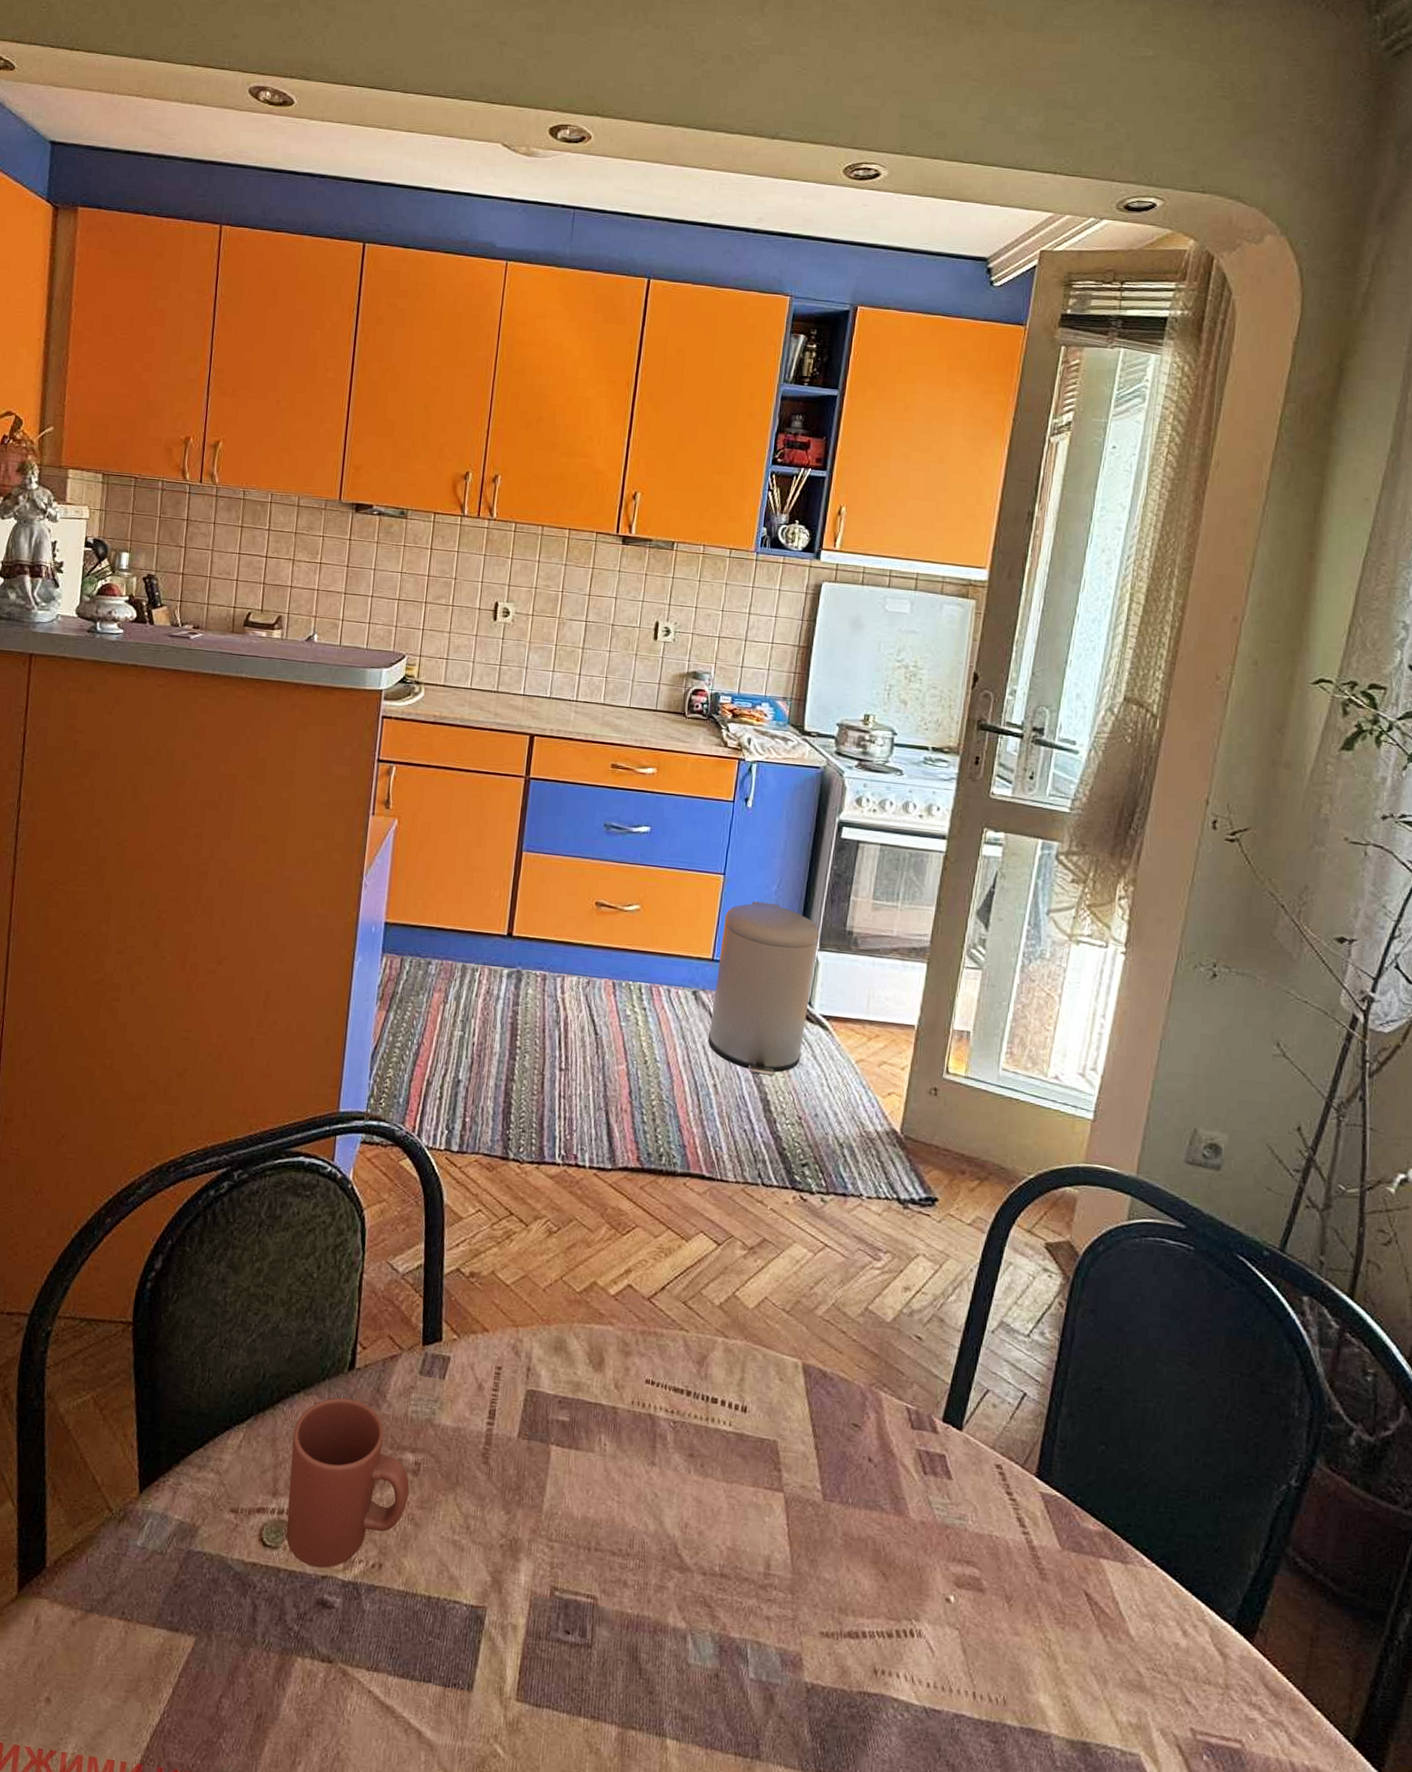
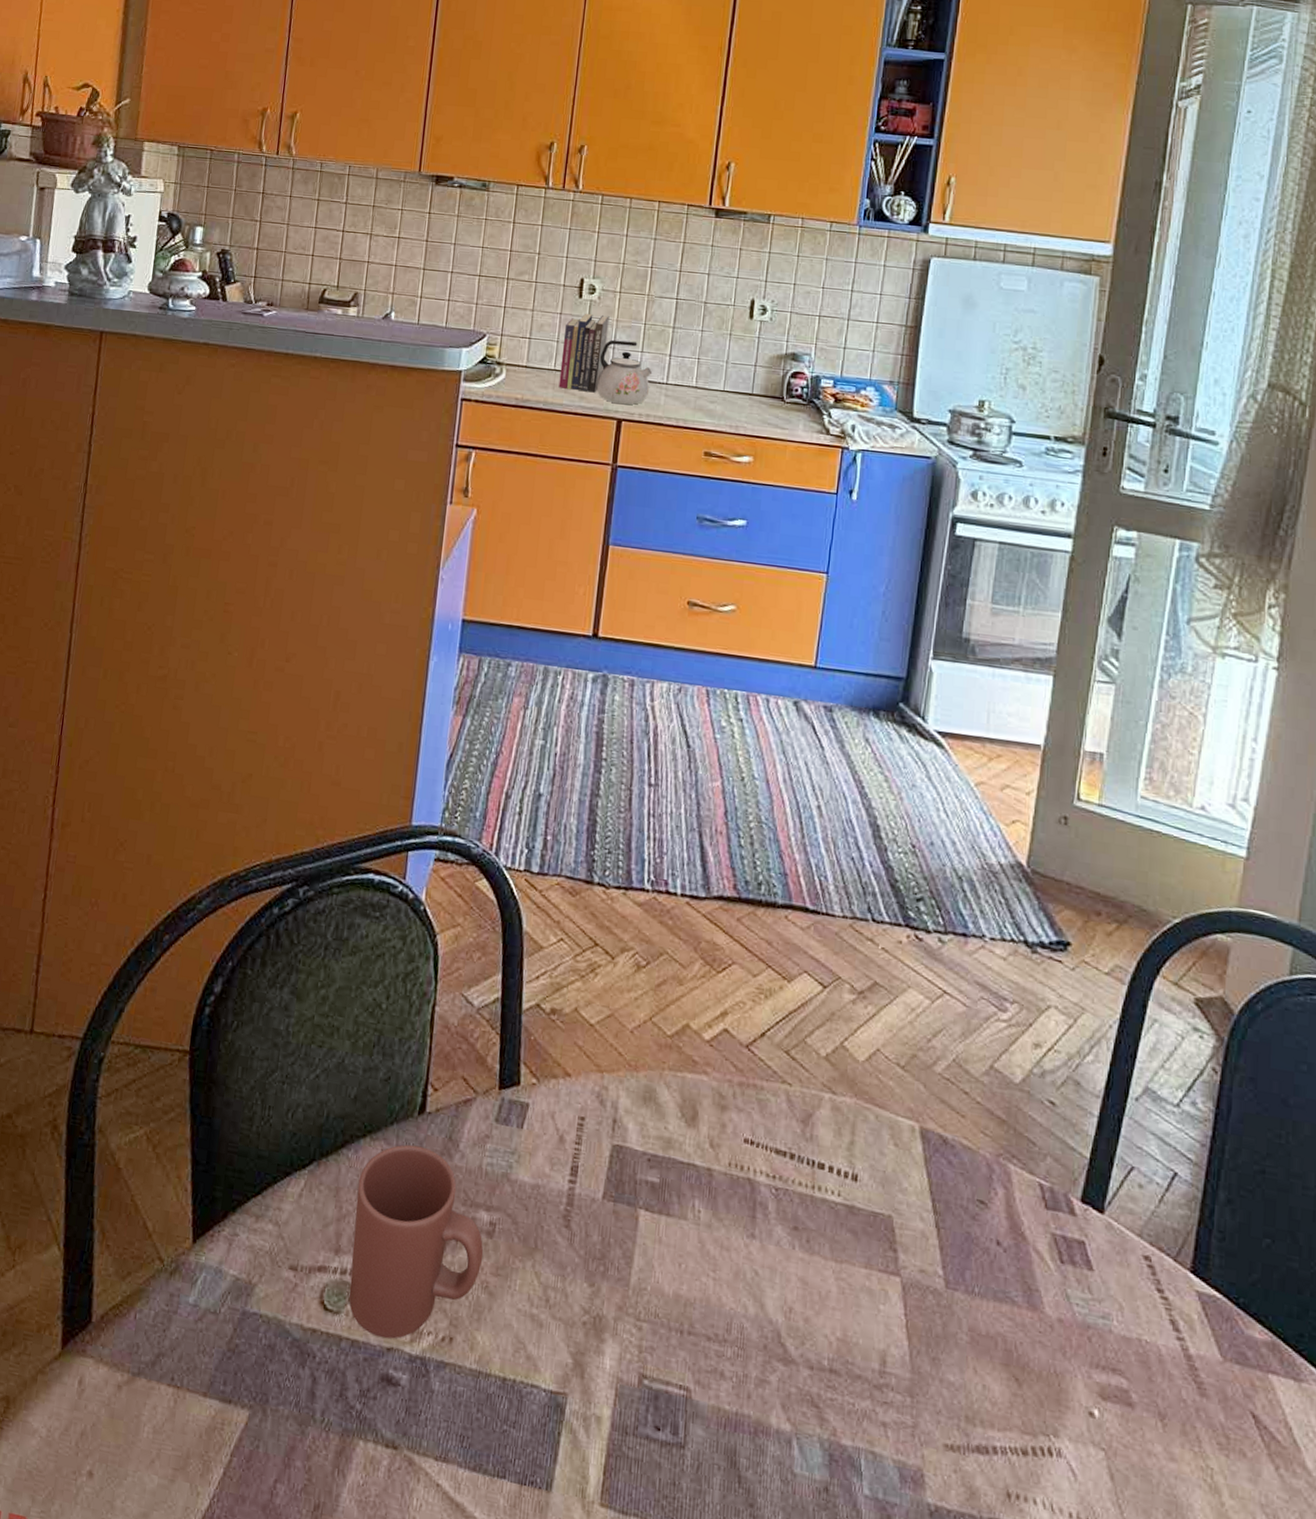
books: none [474,635,523,710] -> present [558,313,610,393]
kettle: none [510,660,563,721] -> present [596,339,653,405]
pedal bin: present [707,900,820,1076] -> none [810,602,933,798]

